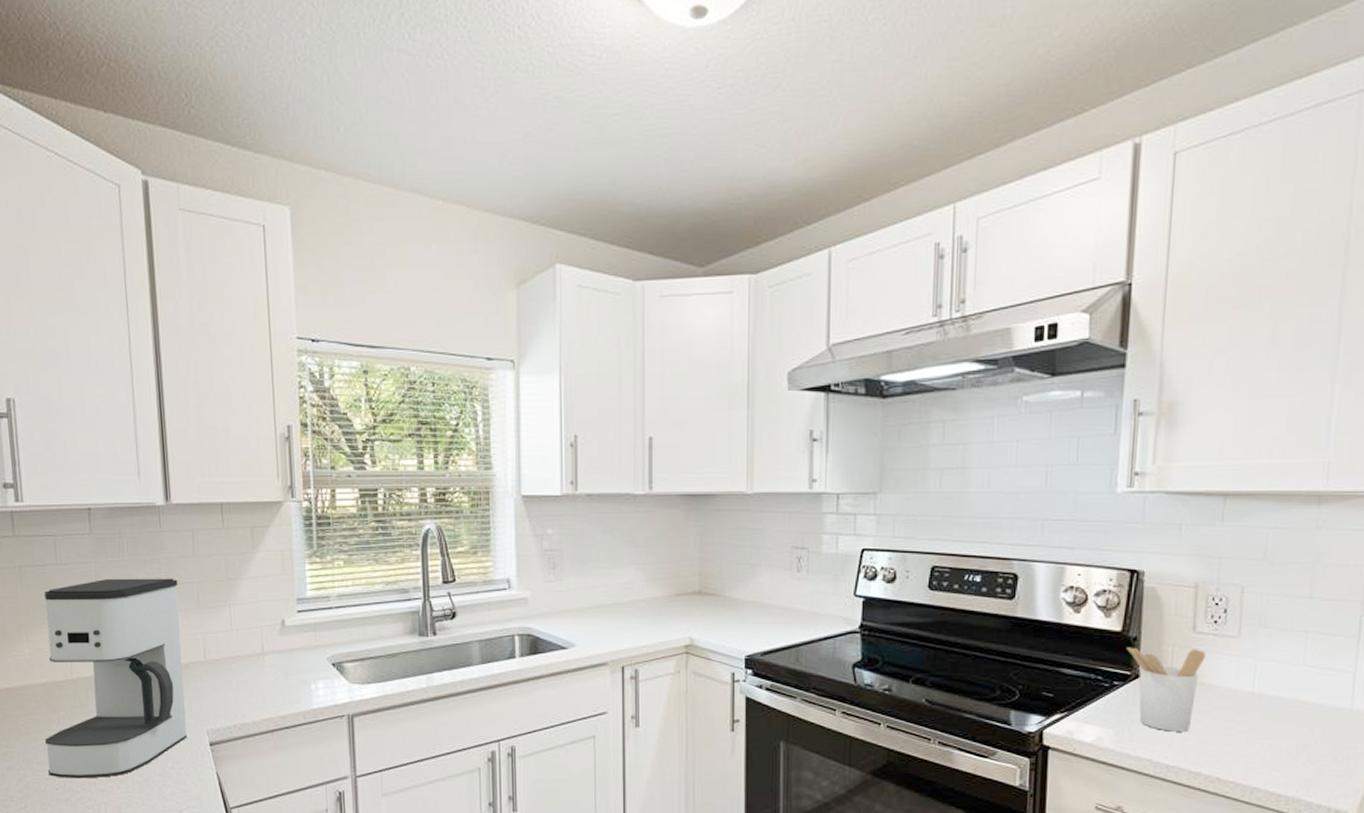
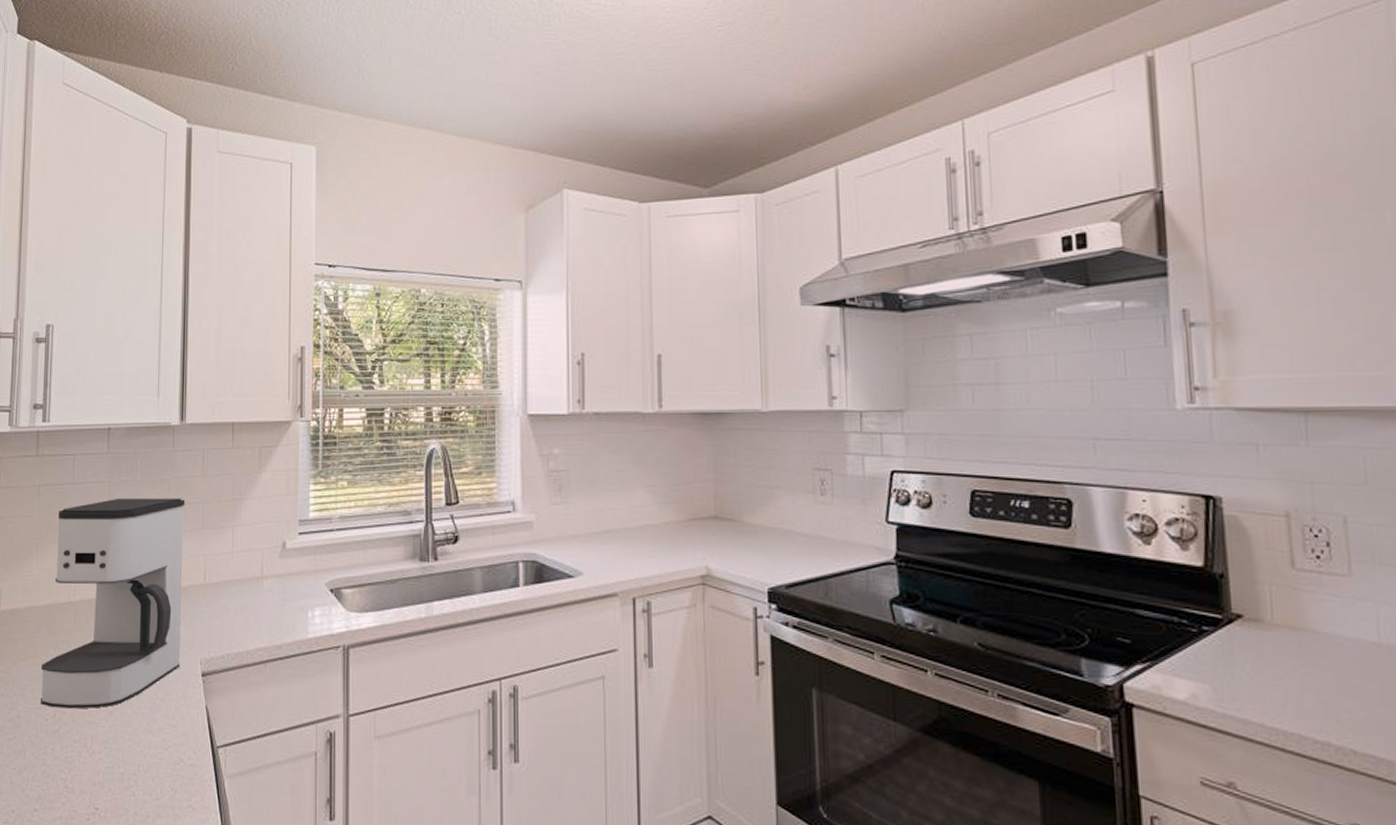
utensil holder: present [1127,647,1207,732] -> none [1213,585,1313,690]

